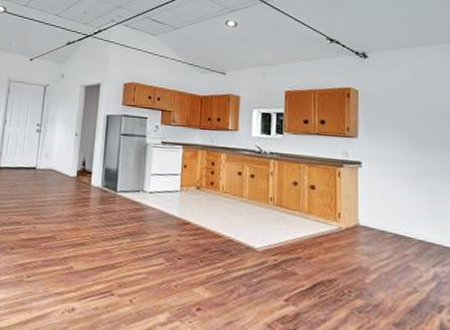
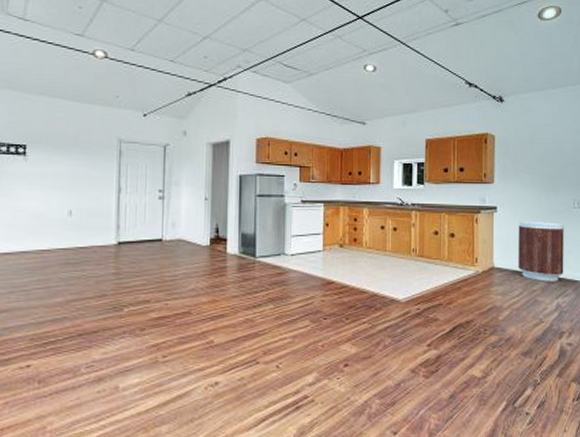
trash can: none [386,178,442,248] -> present [518,221,564,282]

